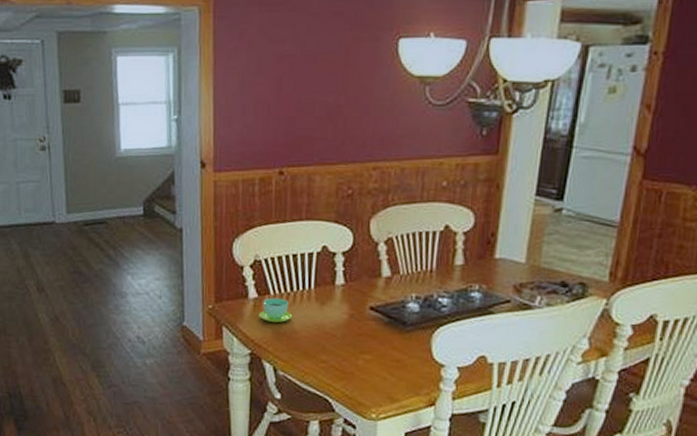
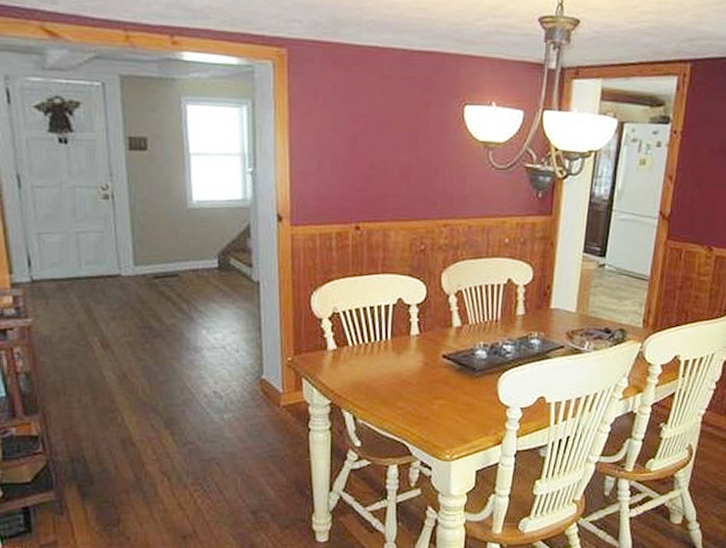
cup: present [258,297,293,323] -> none [338,348,371,372]

